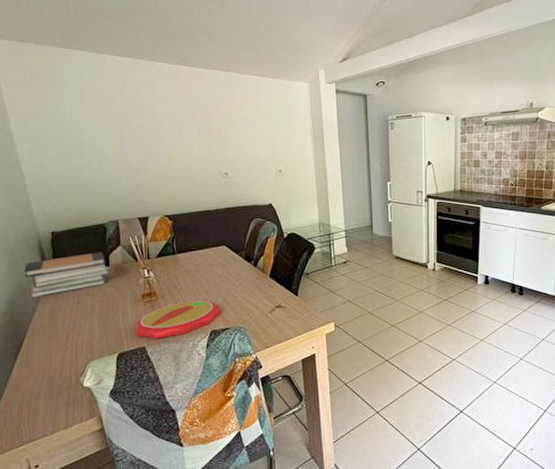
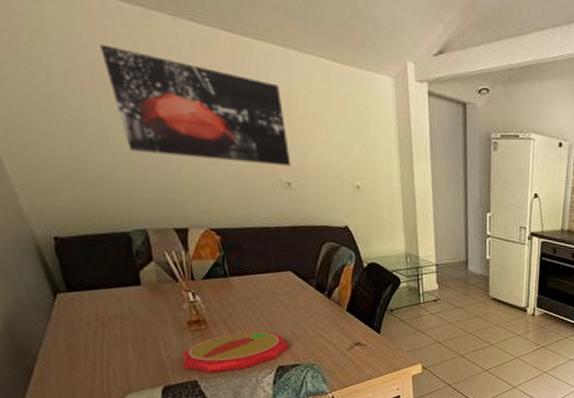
book stack: present [24,252,109,298] -> none [21,267,141,317]
wall art: none [99,87,229,161] -> present [100,44,291,167]

